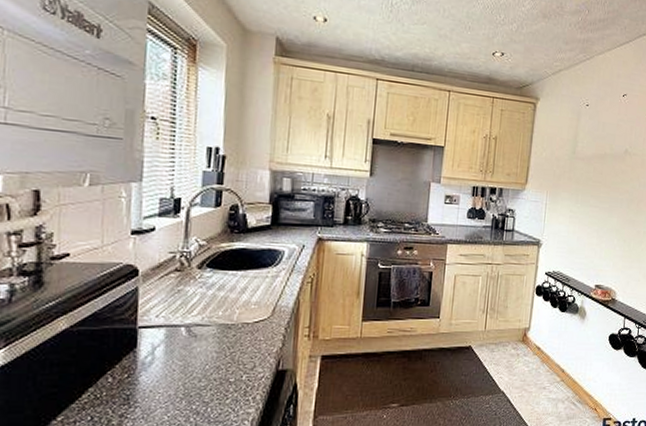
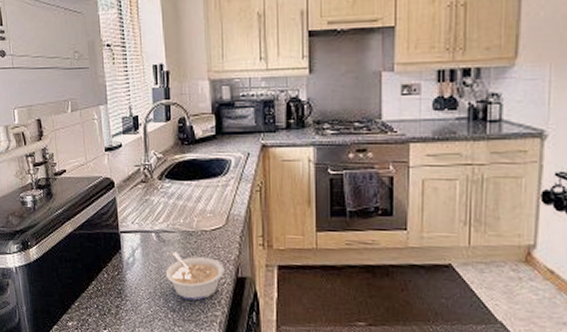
legume: none [192,347,264,399] -> present [165,251,224,301]

